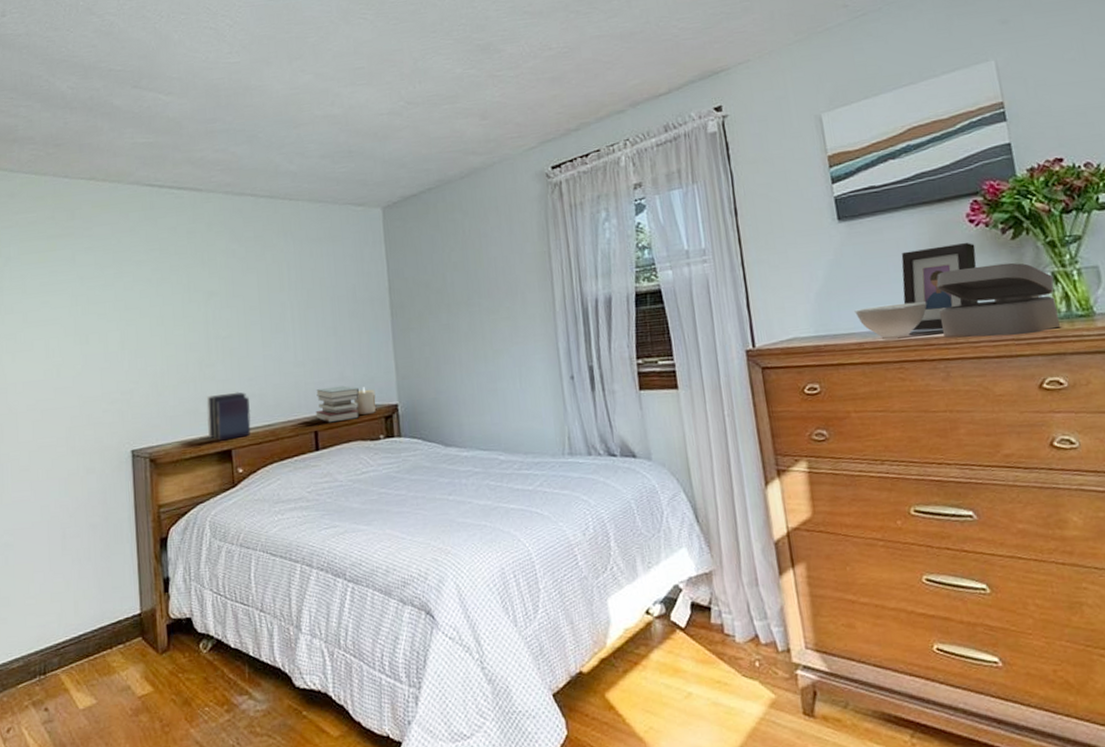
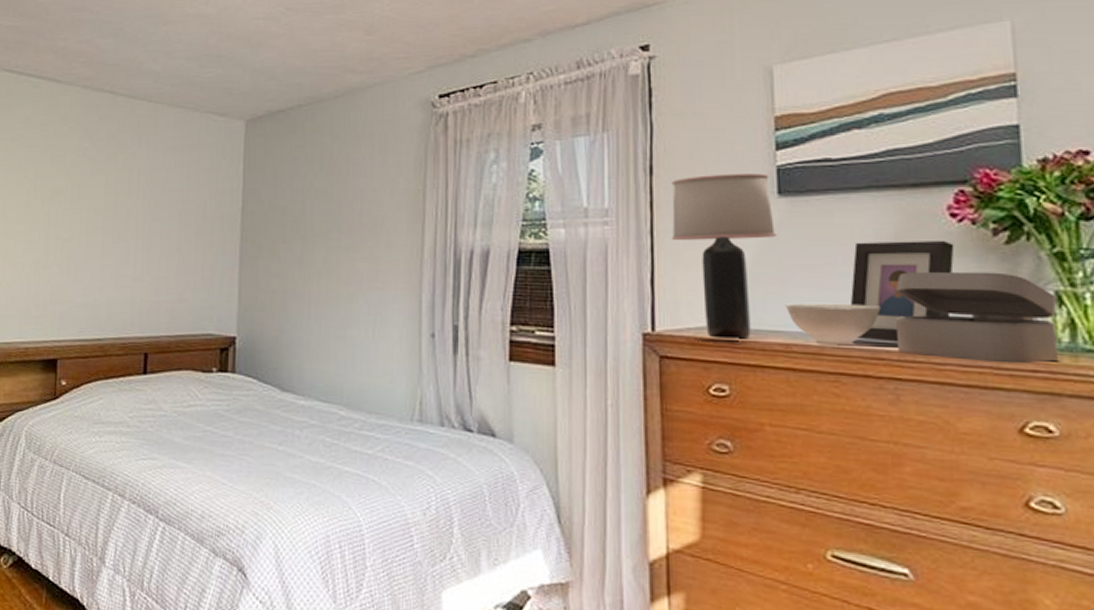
books: present [206,392,251,441] -> none [36,298,82,349]
books: present [315,385,360,423] -> none [148,308,196,347]
candle: present [353,387,376,415] -> none [189,313,214,343]
table lamp: none [753,204,841,347] -> present [671,173,777,339]

